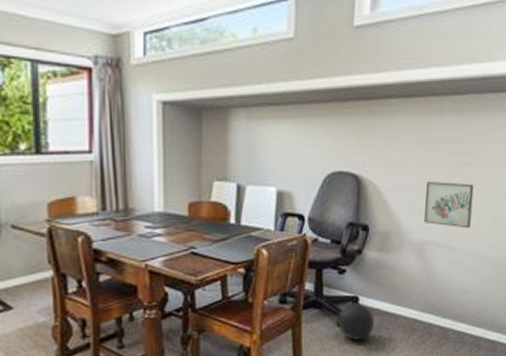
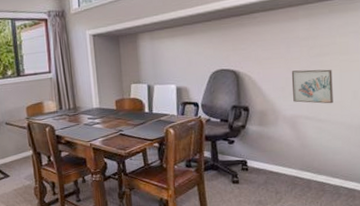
ball: present [337,302,375,341] -> none [232,165,262,194]

